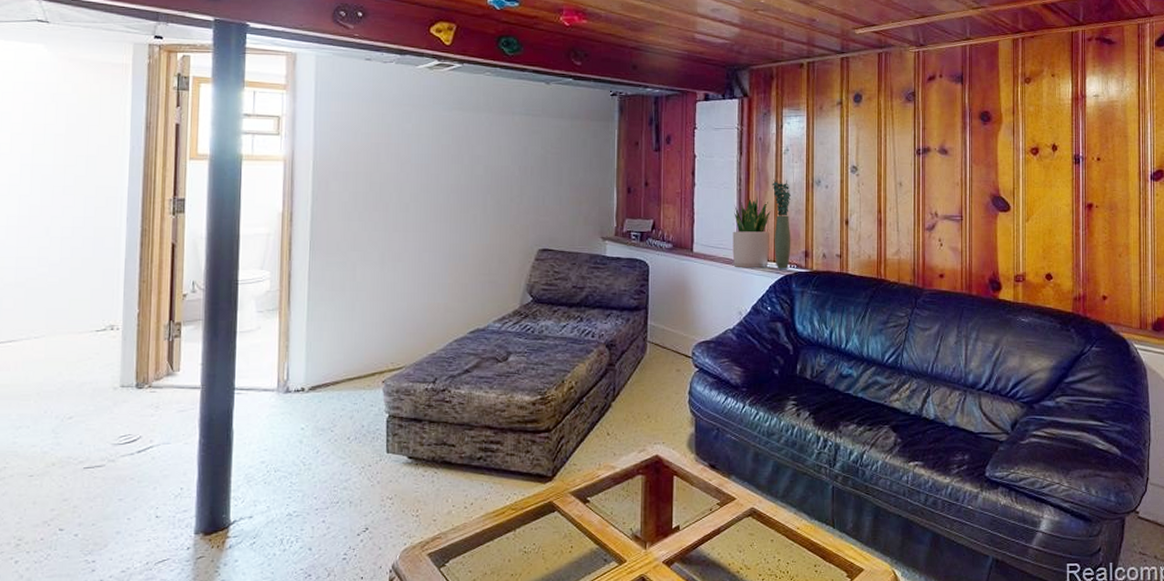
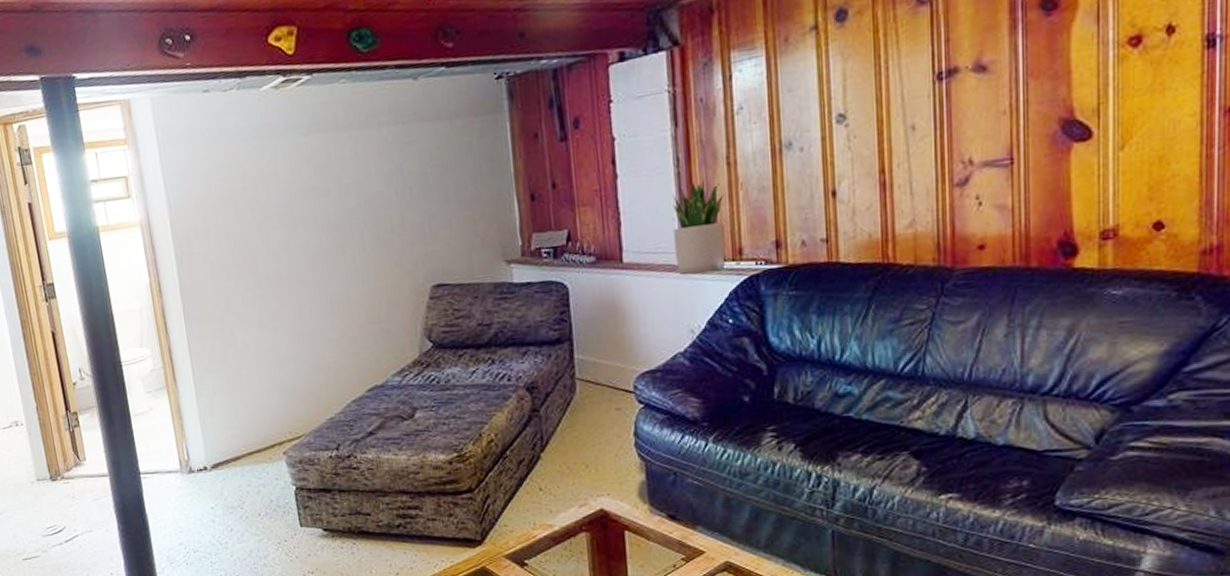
vase: present [772,178,791,269] -> none [722,149,756,269]

